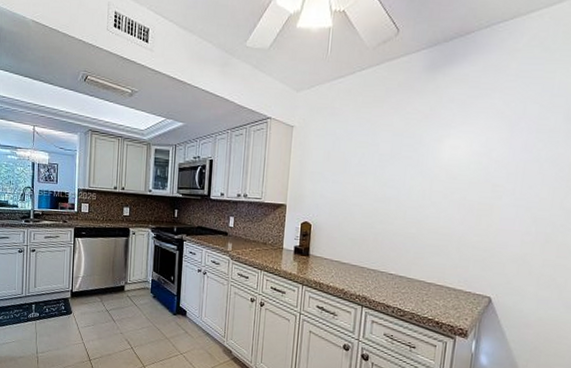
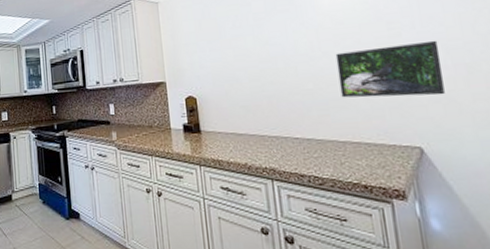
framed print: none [437,205,530,257] -> present [335,40,445,98]

